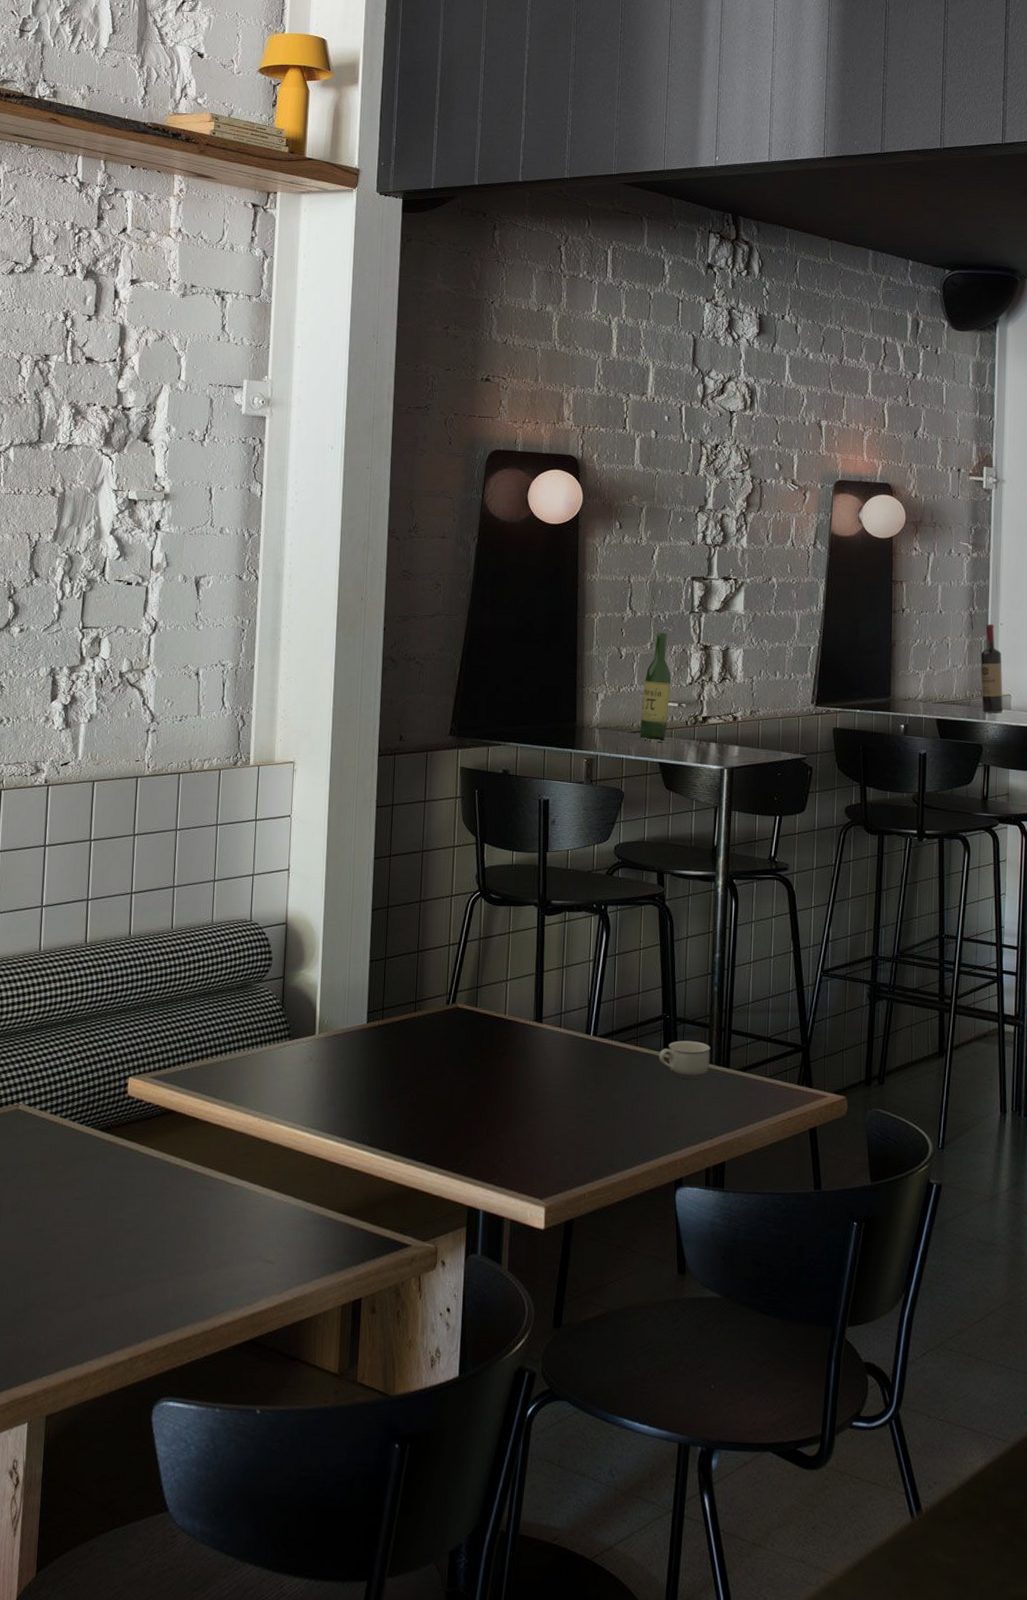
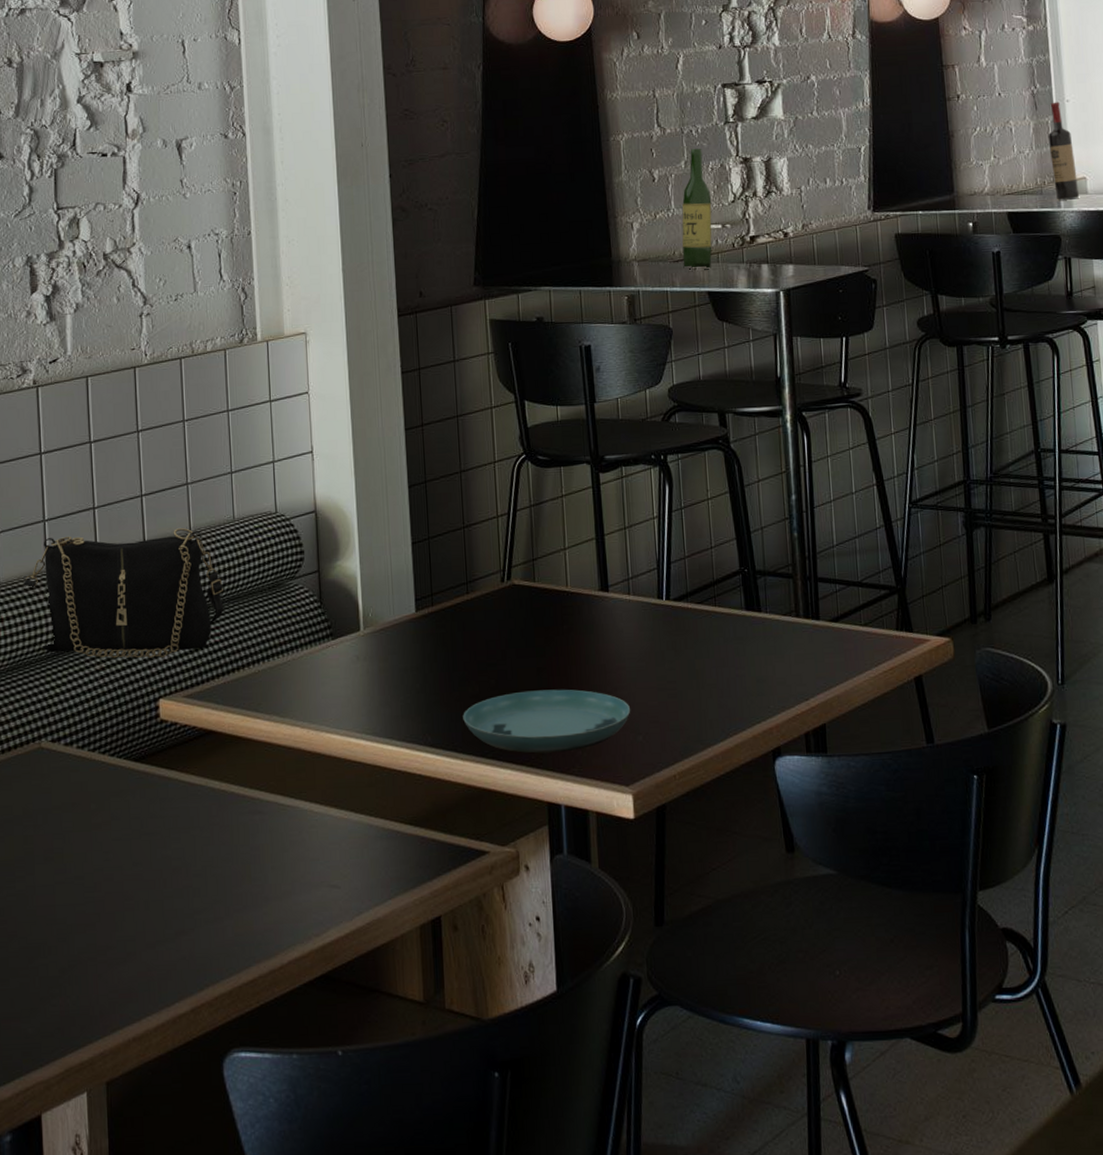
handbag: none [18,922,196,1040] -> present [24,528,224,659]
saucer: none [400,1104,552,1163] -> present [463,689,631,754]
cup: present [658,1040,711,1080] -> none [740,594,798,637]

